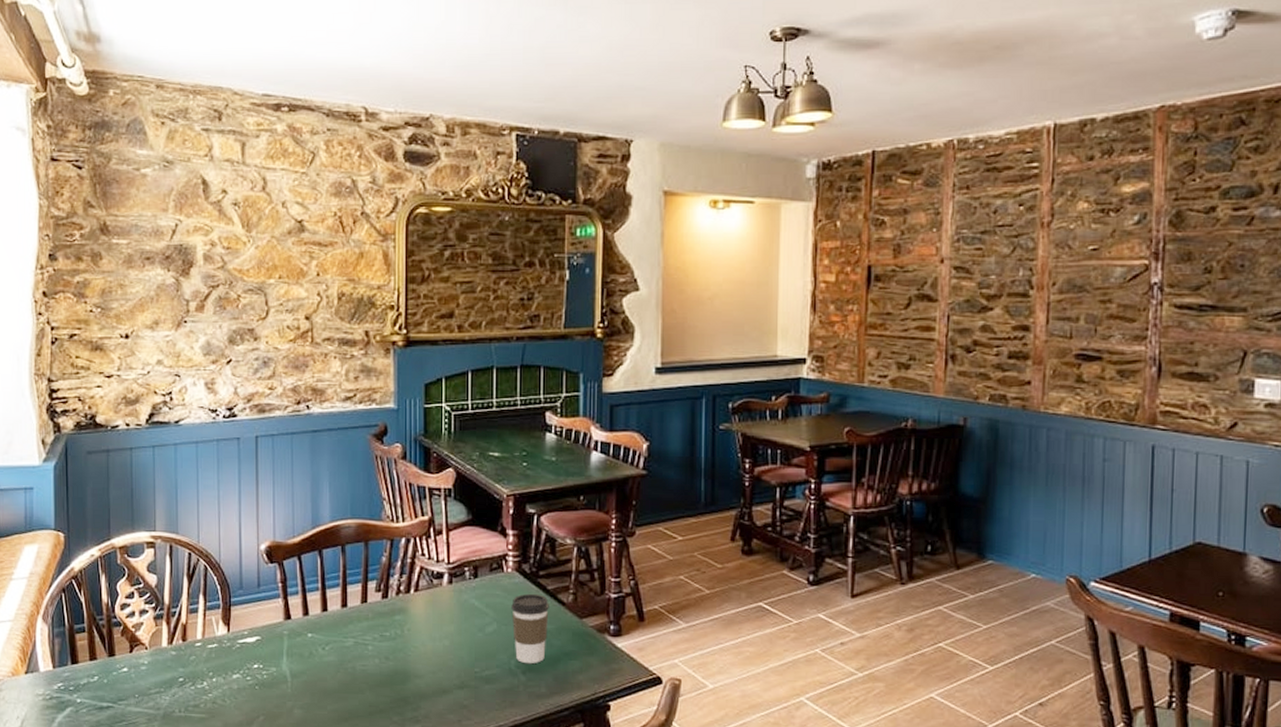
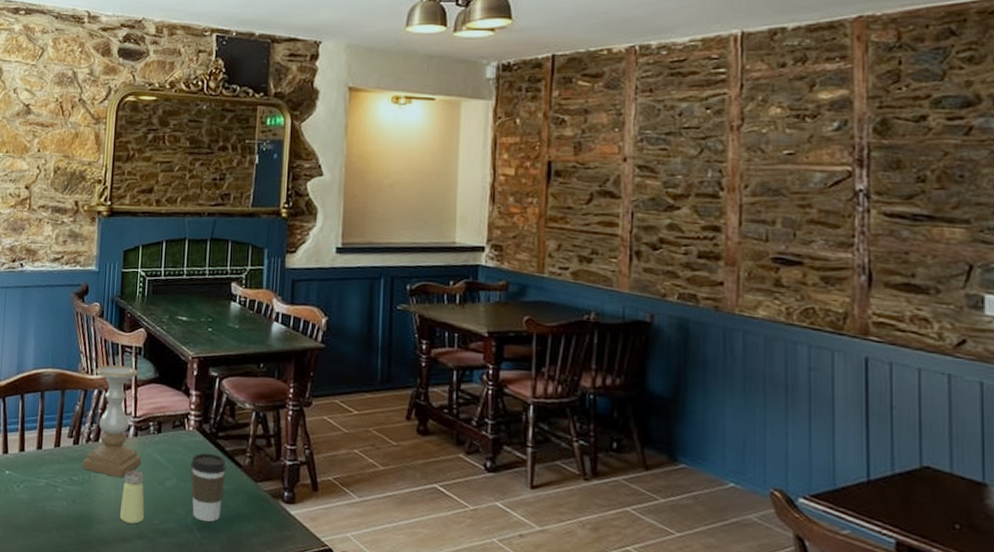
candle holder: none [394,509,458,629] -> present [82,364,141,478]
saltshaker: none [437,619,465,675] -> present [119,469,145,524]

